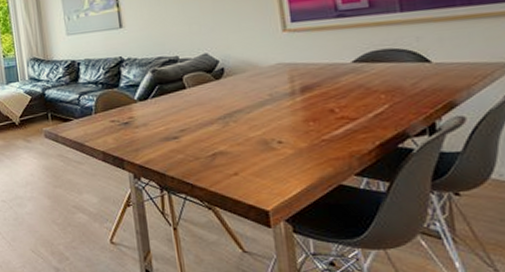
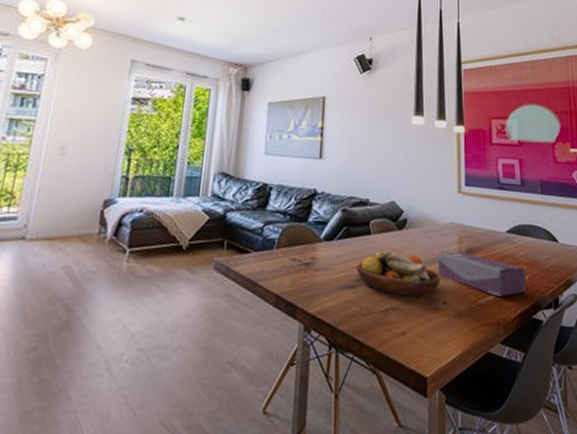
fruit bowl: none [175,99,272,140] -> present [356,248,441,295]
tissue box: none [265,90,387,130] -> present [437,251,526,296]

